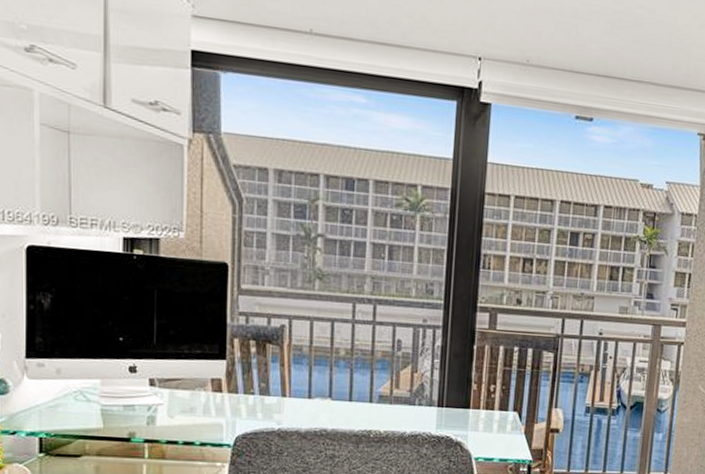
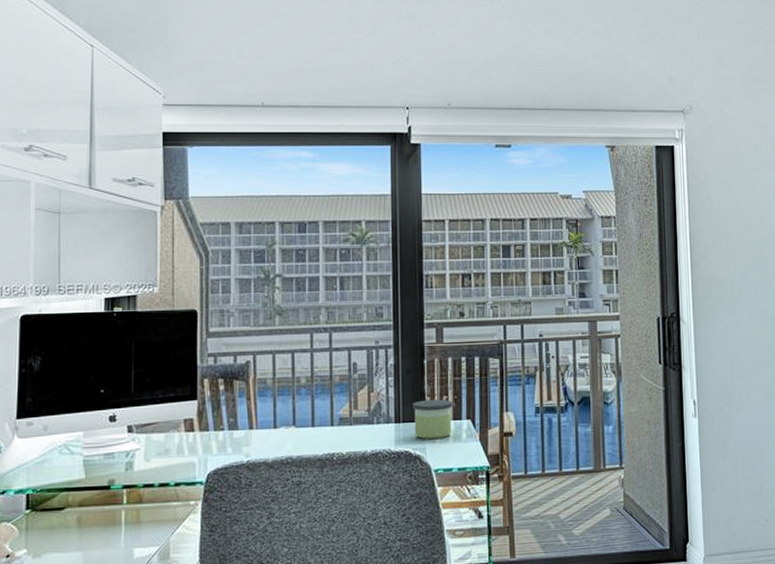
candle: none [457,386,500,427] -> present [413,399,452,439]

